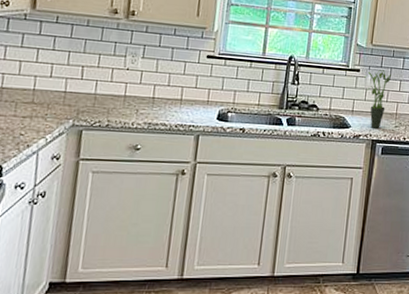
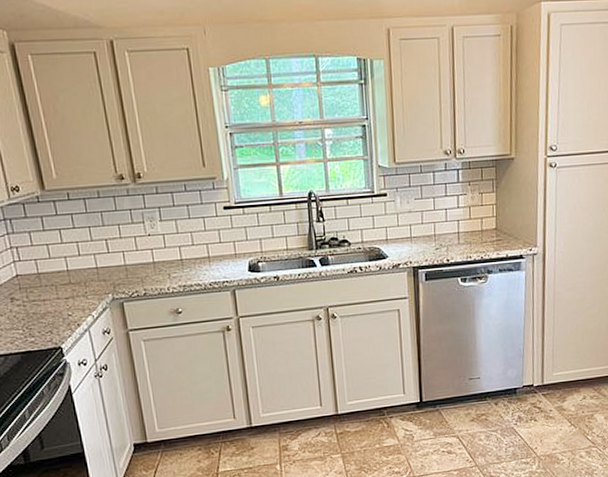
potted plant: present [364,70,391,129] -> none [393,189,422,255]

